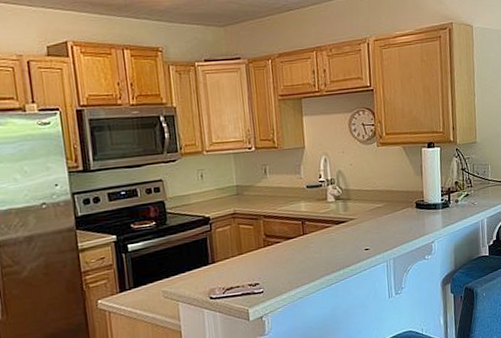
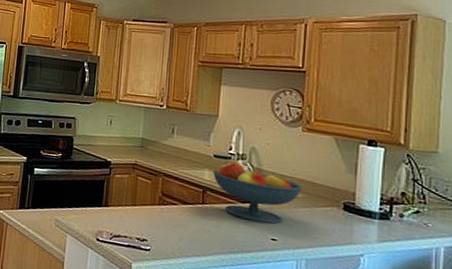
fruit bowl: none [308,188,383,239] -> present [213,161,302,224]

